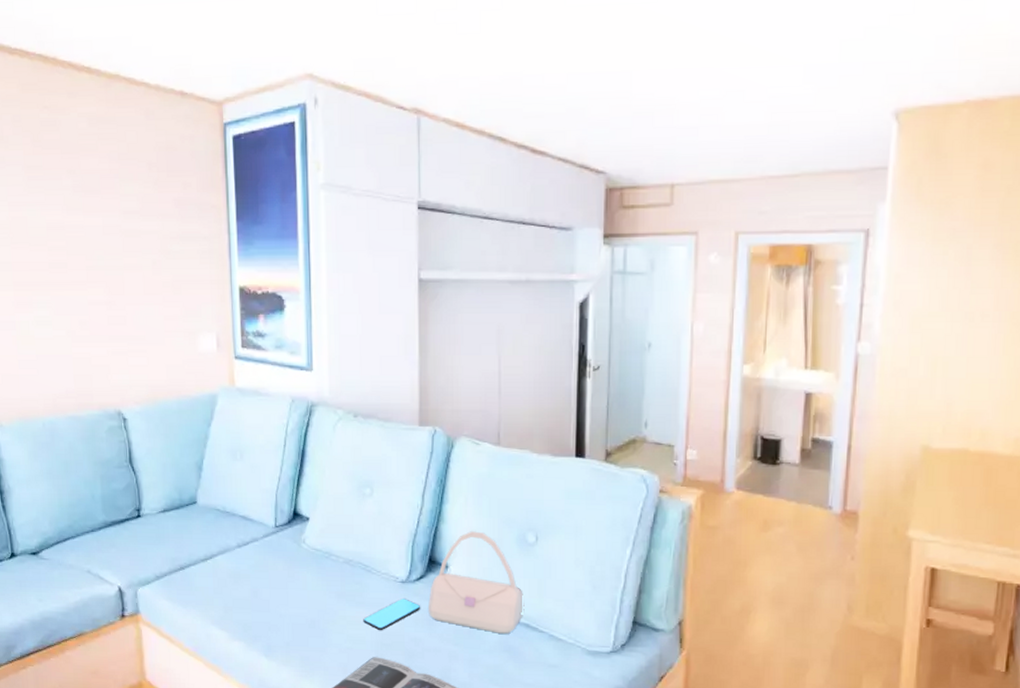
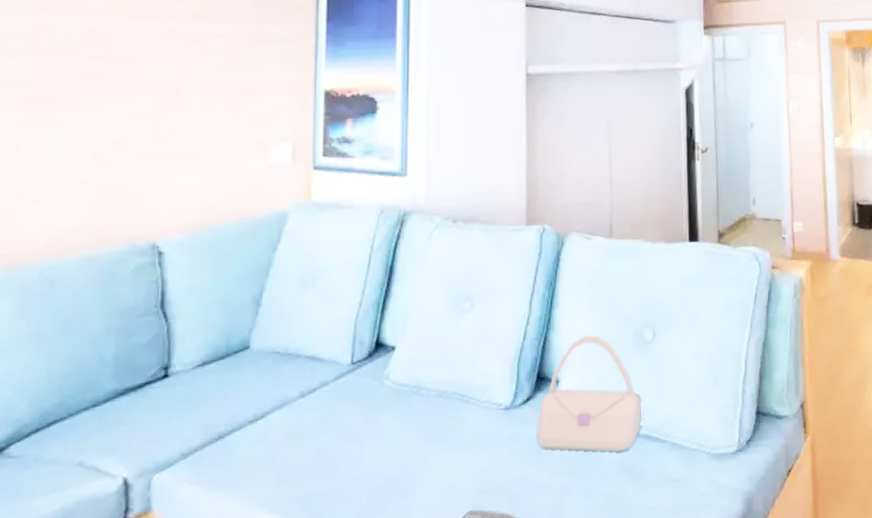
mobile phone: present [363,598,421,630] -> none [458,428,528,474]

